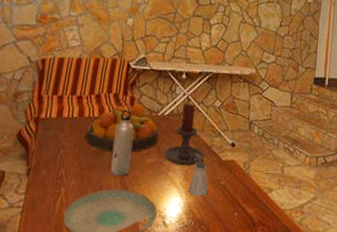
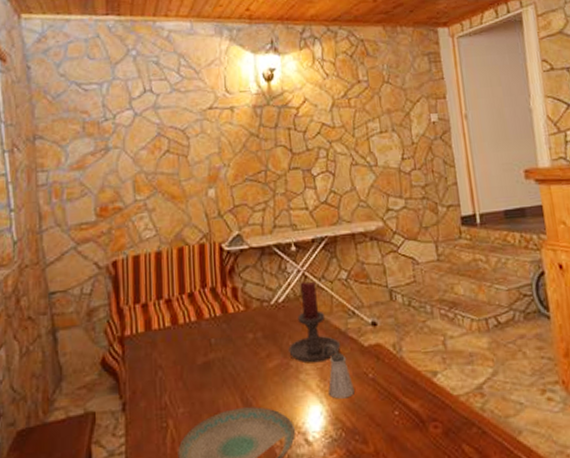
fruit bowl: present [85,103,159,152] -> none [185,294,277,363]
water bottle: present [110,109,134,177] -> none [220,304,249,393]

